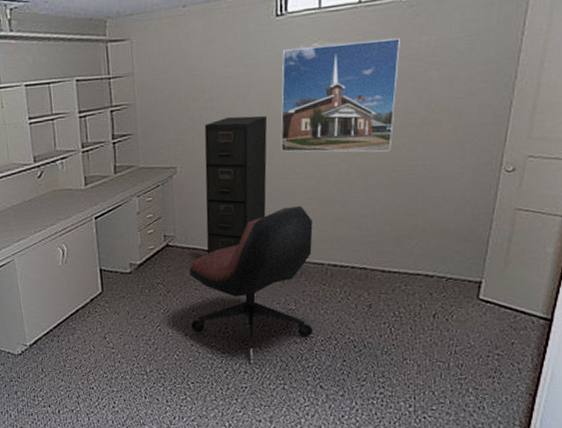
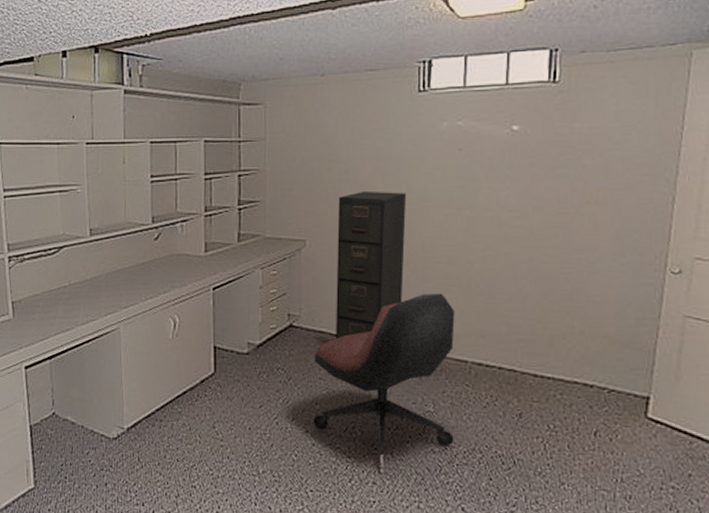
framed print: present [280,38,400,153] -> none [421,123,551,242]

